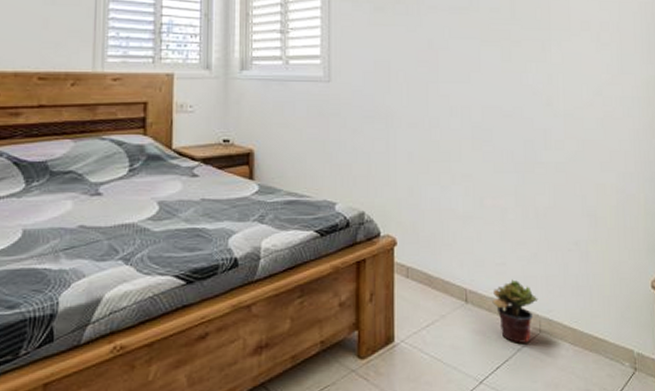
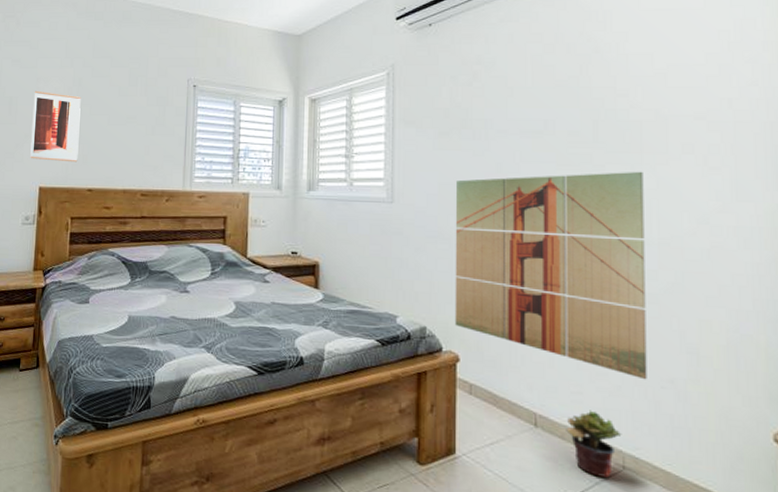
wall art: none [390,47,557,245] -> present [454,171,647,380]

